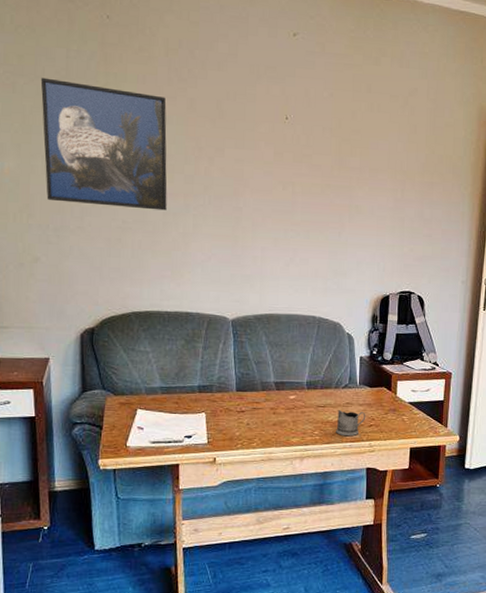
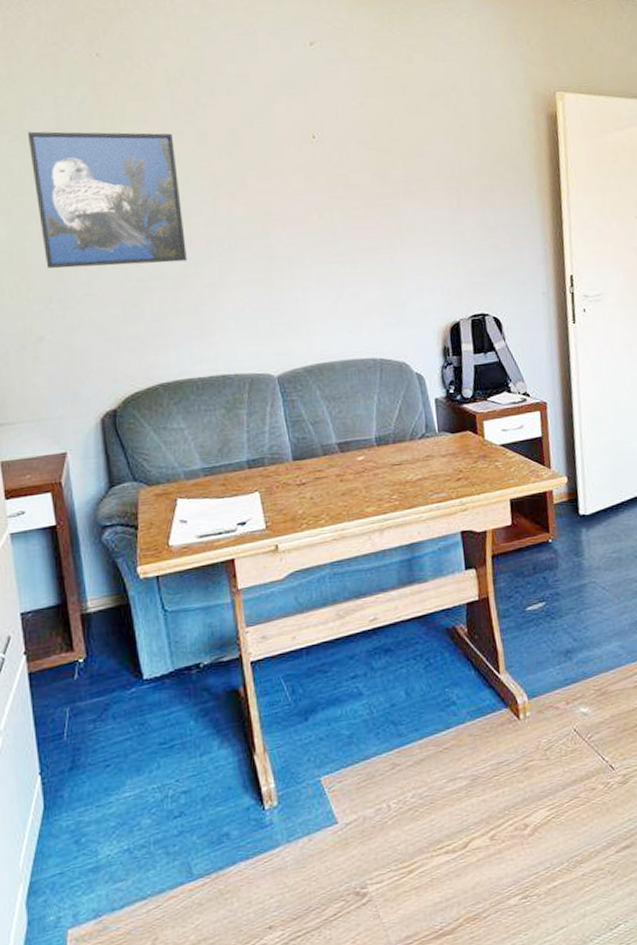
tea glass holder: present [336,409,366,436] -> none [417,464,452,496]

